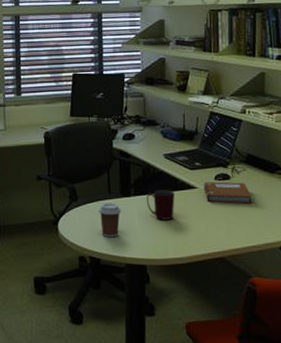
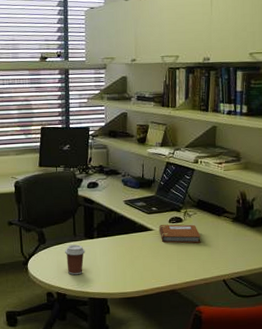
mug: present [146,190,175,220] -> none [107,232,133,259]

